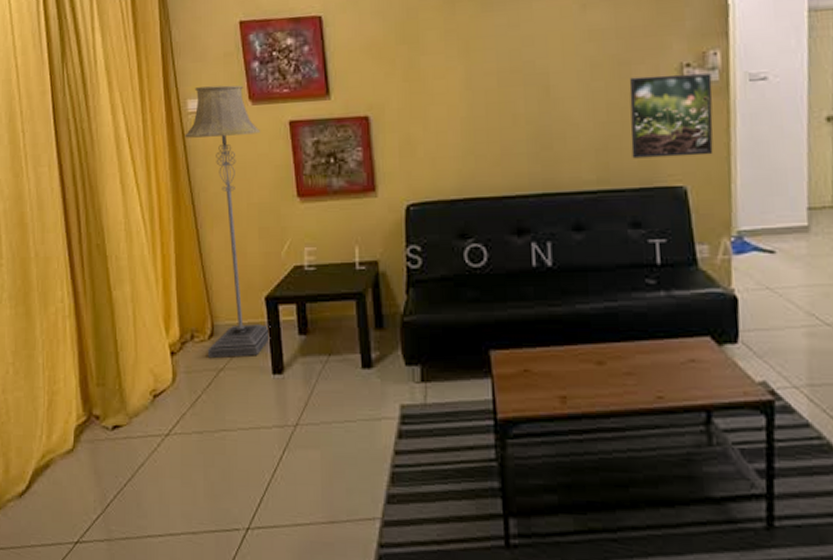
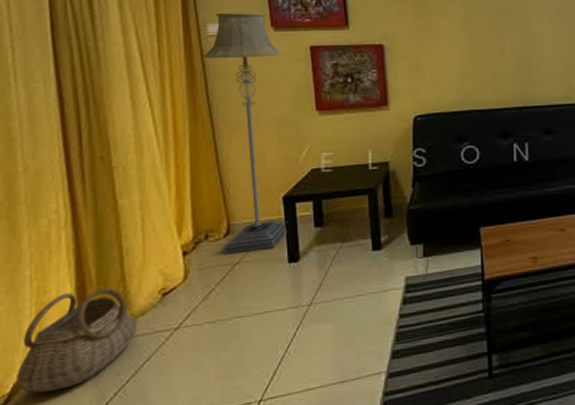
basket: none [35,383,132,484] -> present [16,288,137,393]

